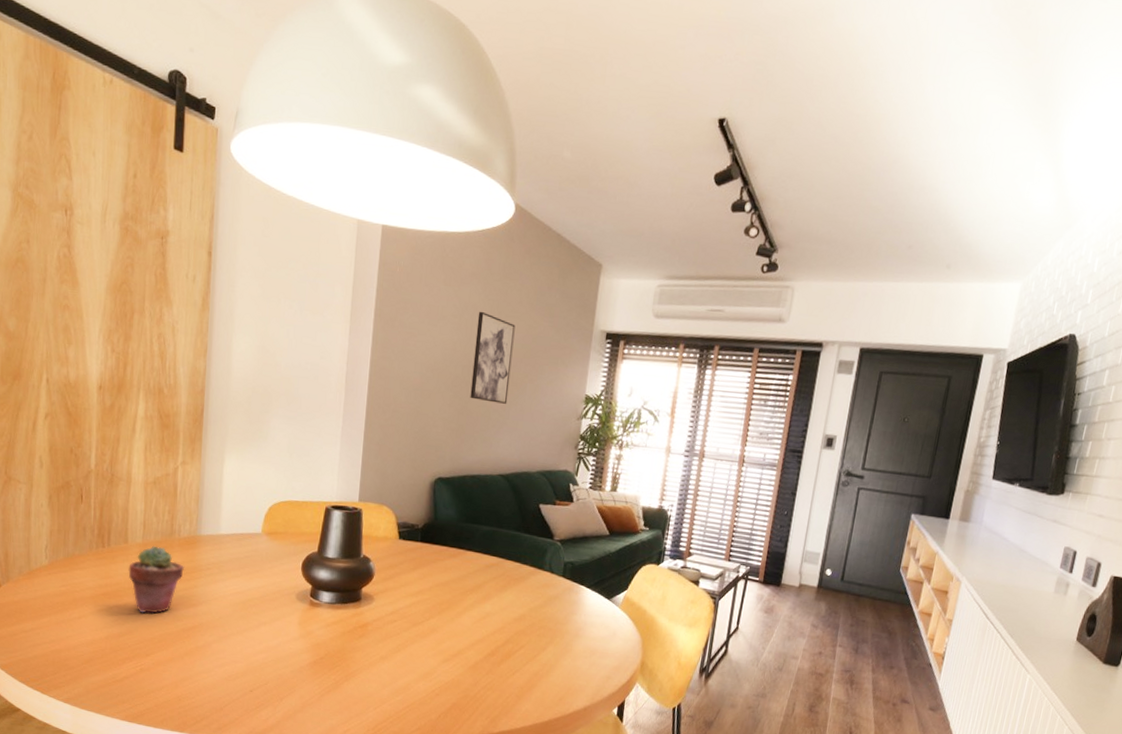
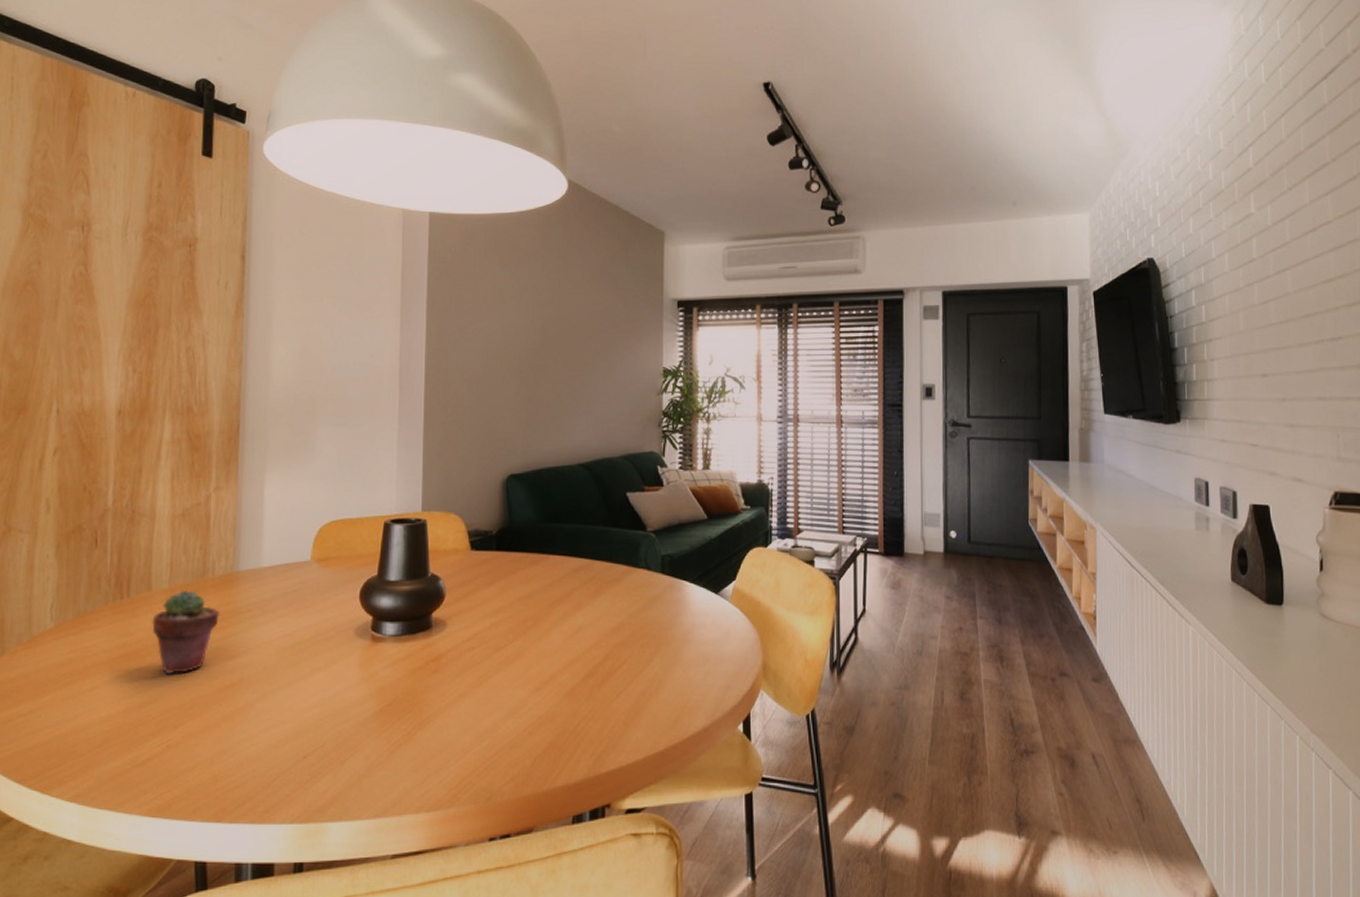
wall art: present [470,311,516,404] -> none [538,290,580,386]

